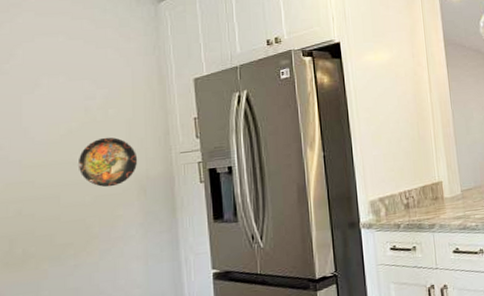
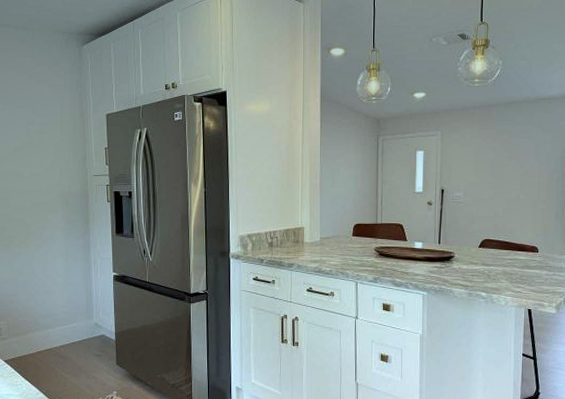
decorative plate: present [79,137,138,188] -> none [22,156,63,197]

